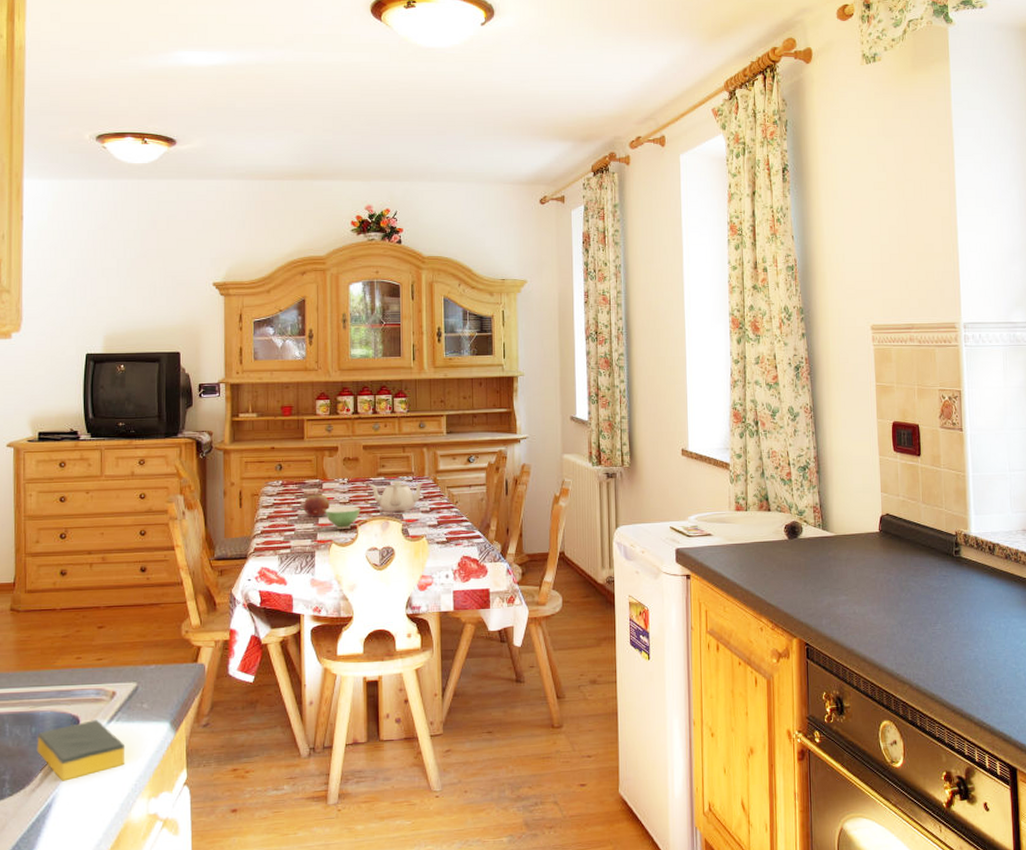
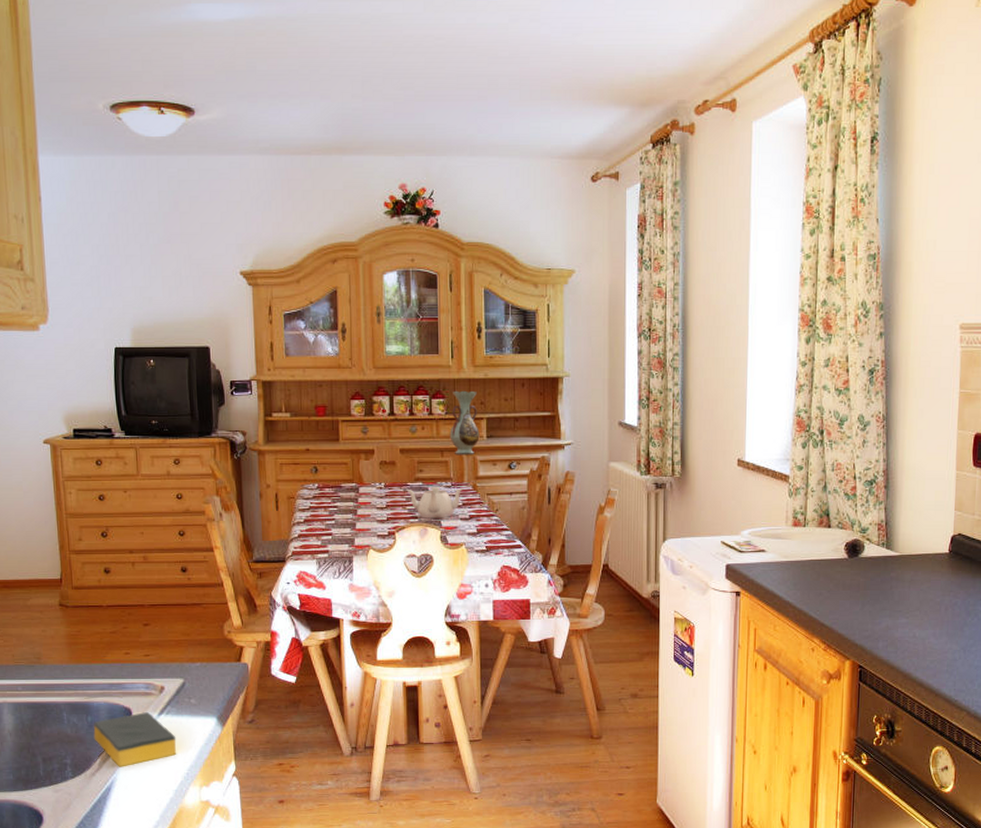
fruit: present [303,494,330,517] -> none [339,498,367,522]
bowl: present [325,505,360,530] -> none [362,511,398,536]
decorative vase: none [411,390,440,451] -> present [449,390,480,455]

